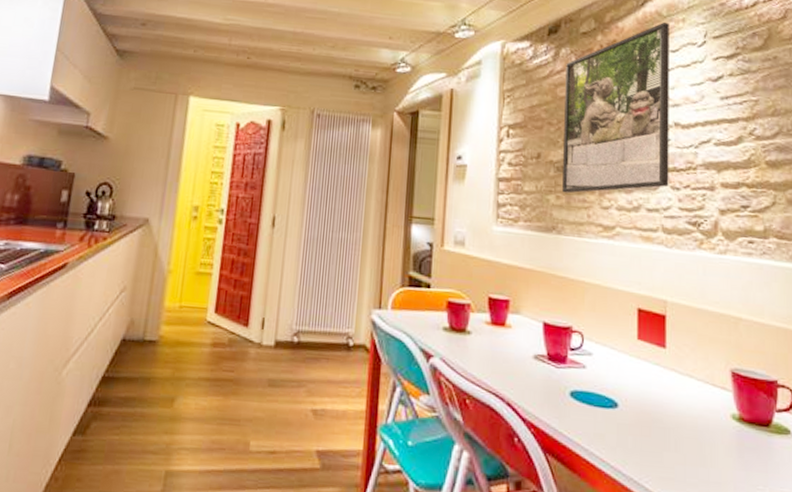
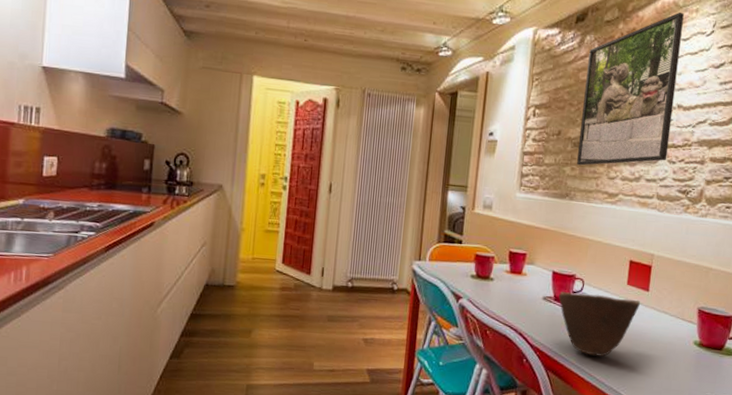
bowl: none [553,349,656,435] -> present [559,292,640,357]

